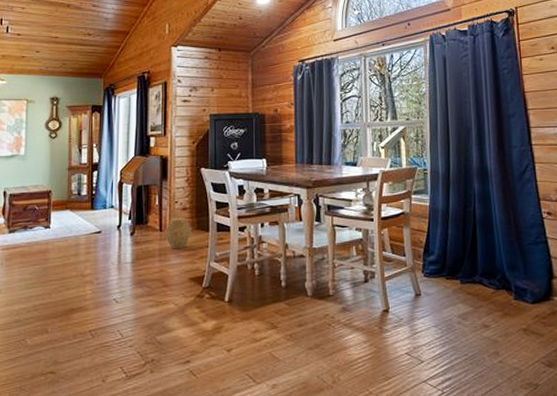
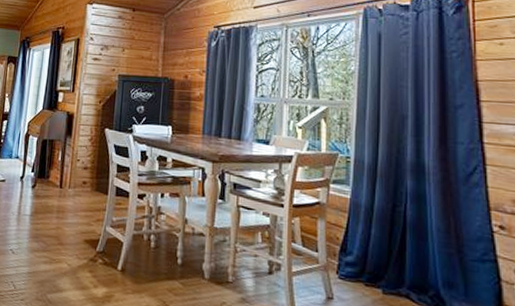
woven basket: present [165,216,191,250] -> none [64,175,91,209]

